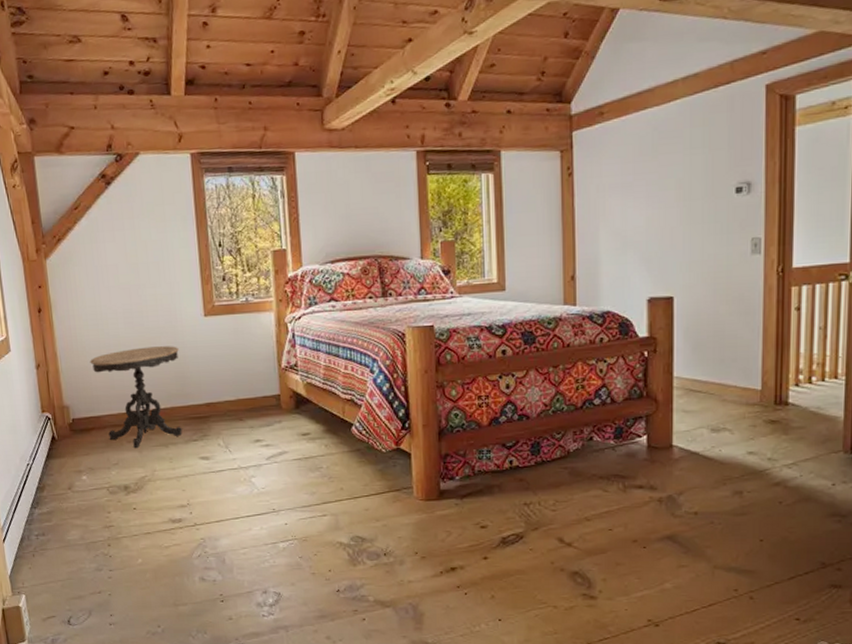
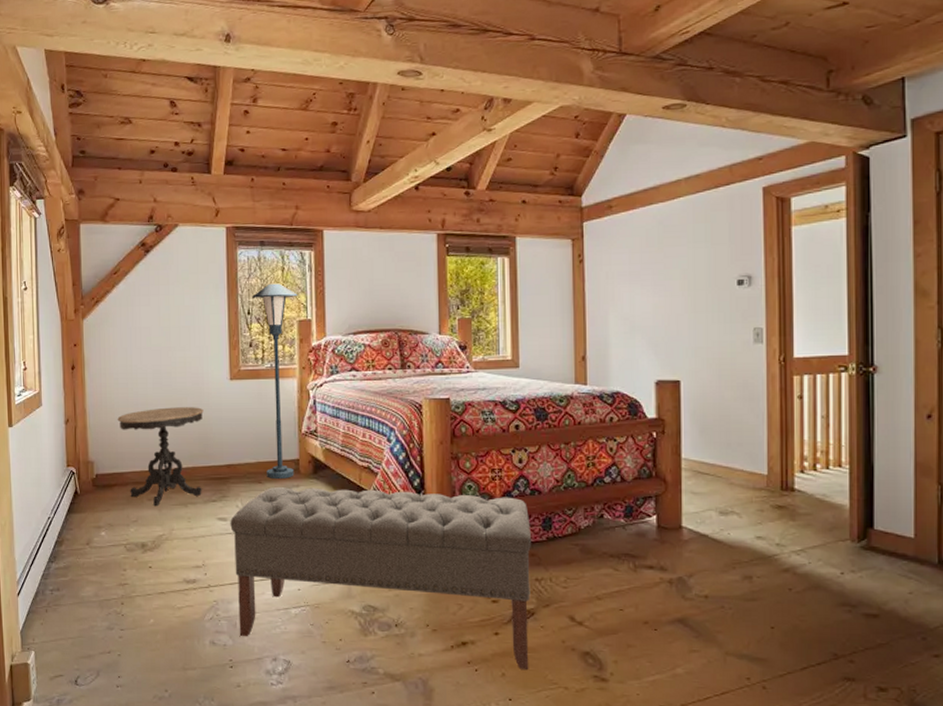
bench: none [212,422,519,591] -> present [230,487,531,669]
floor lamp: none [222,212,276,415] -> present [252,283,298,478]

